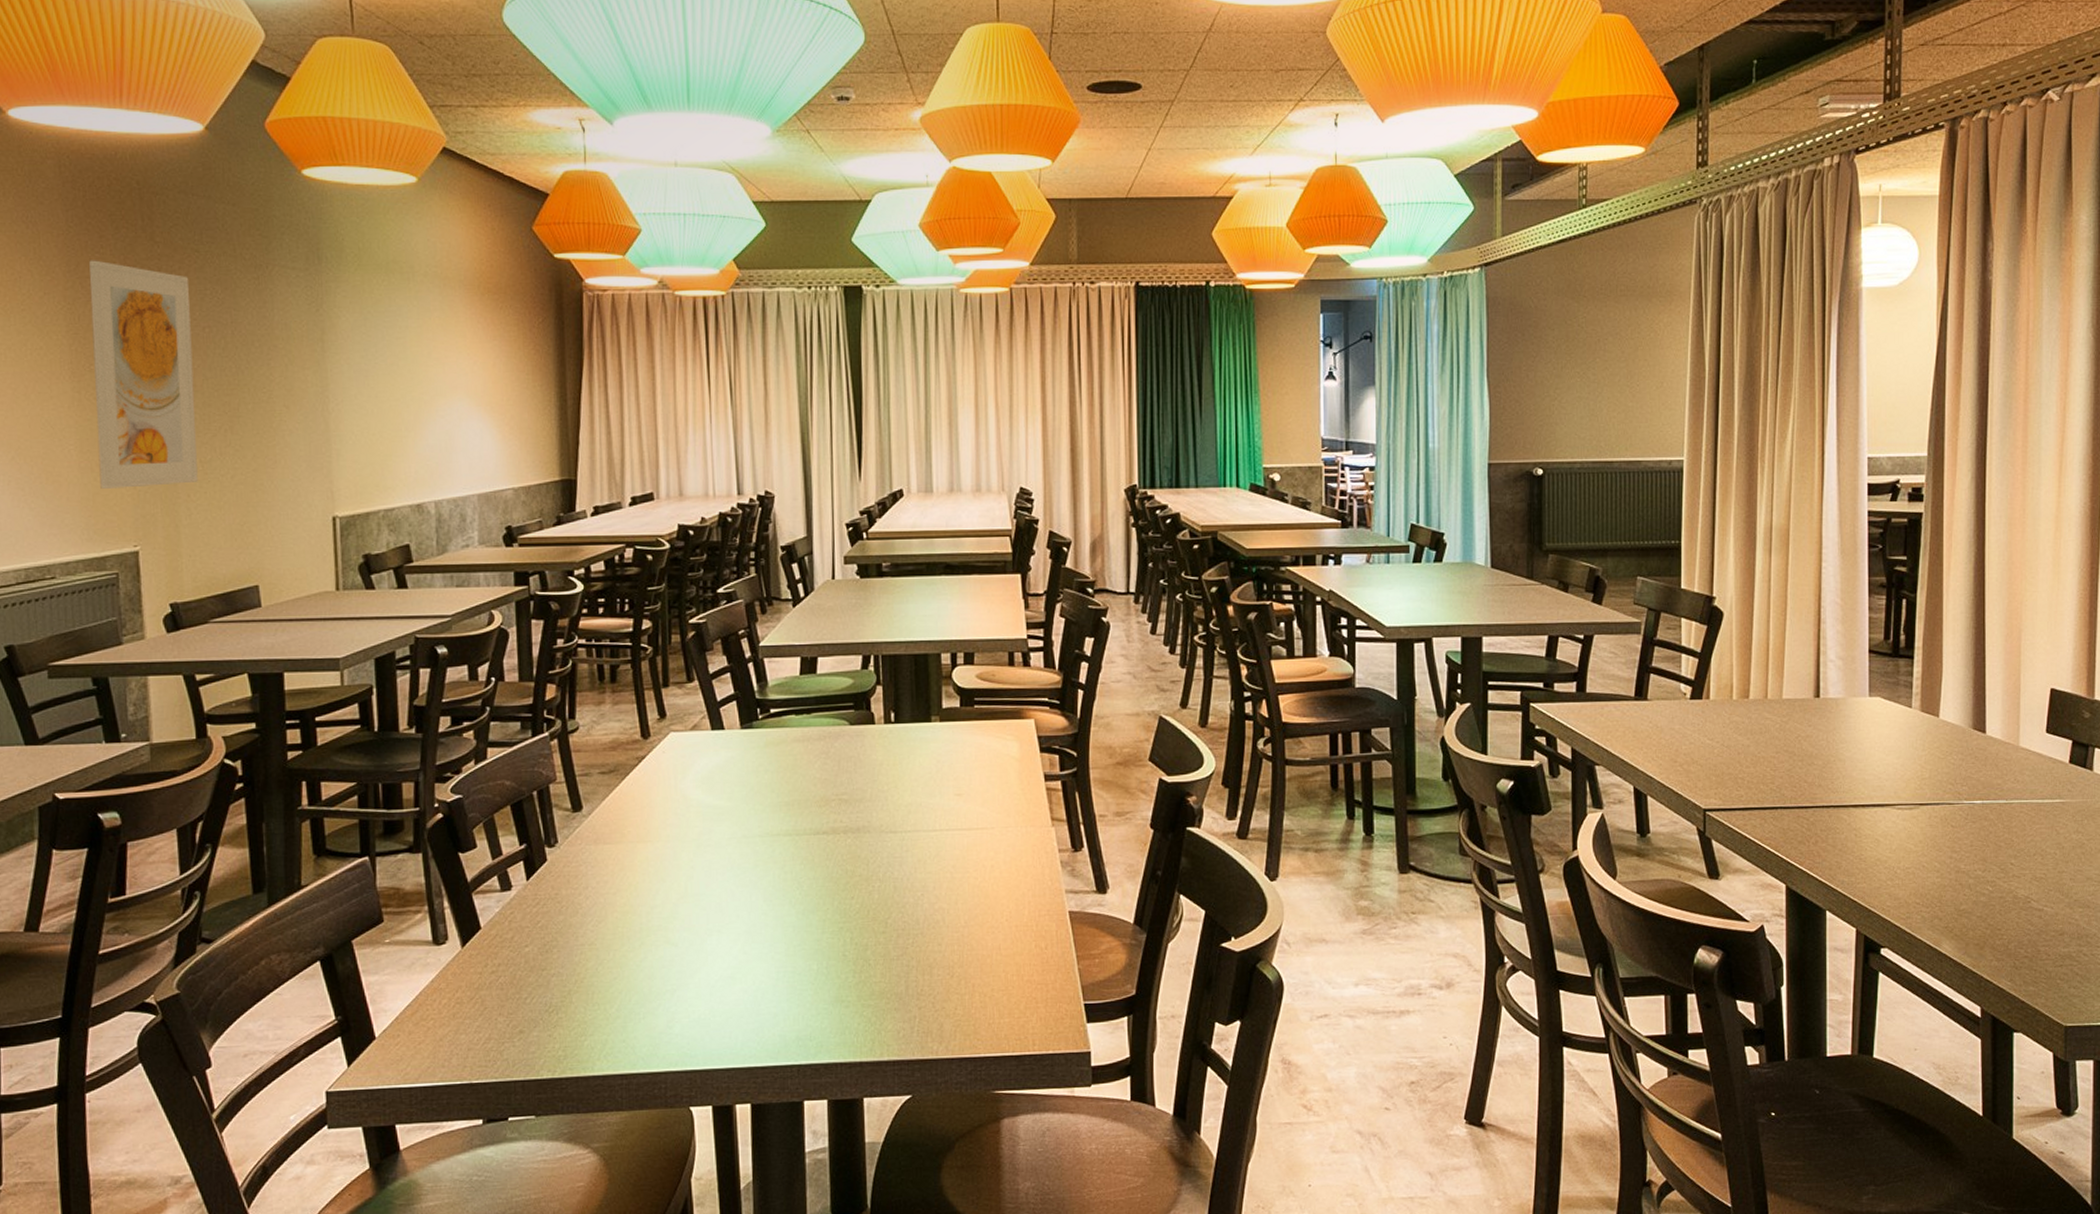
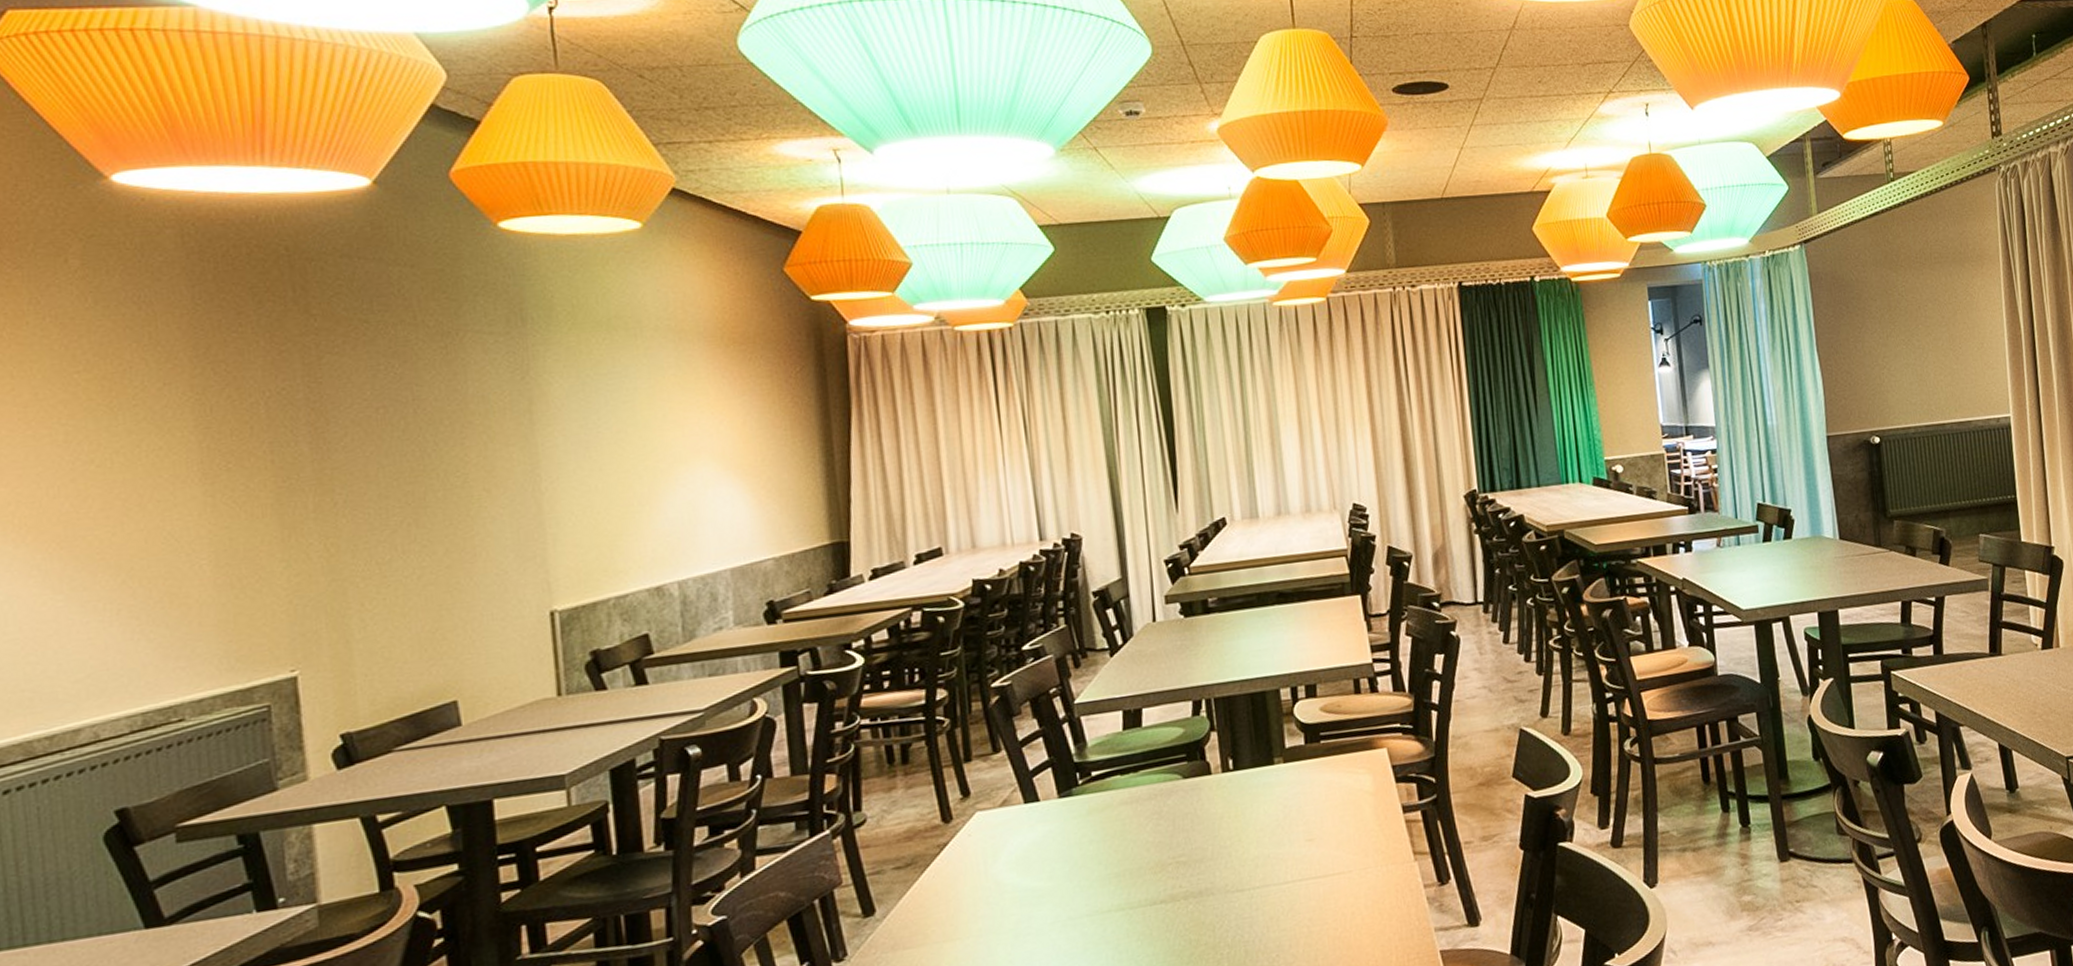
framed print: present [89,260,198,489] -> none [224,340,374,607]

